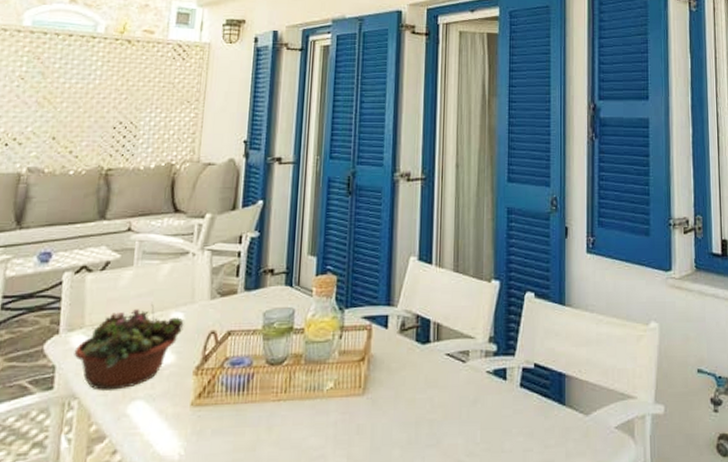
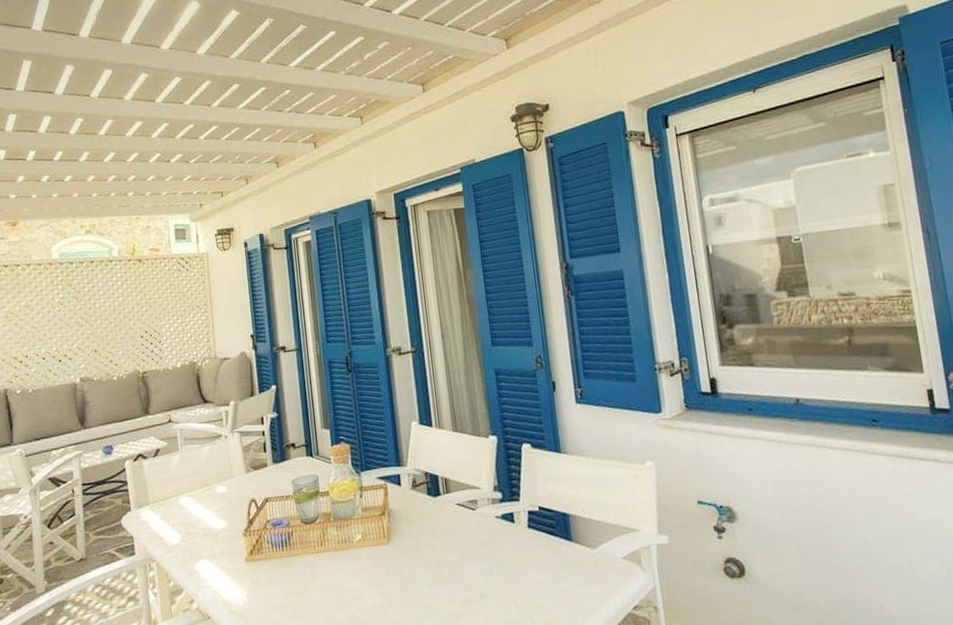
succulent planter: present [74,303,184,390] -> none [145,480,229,554]

